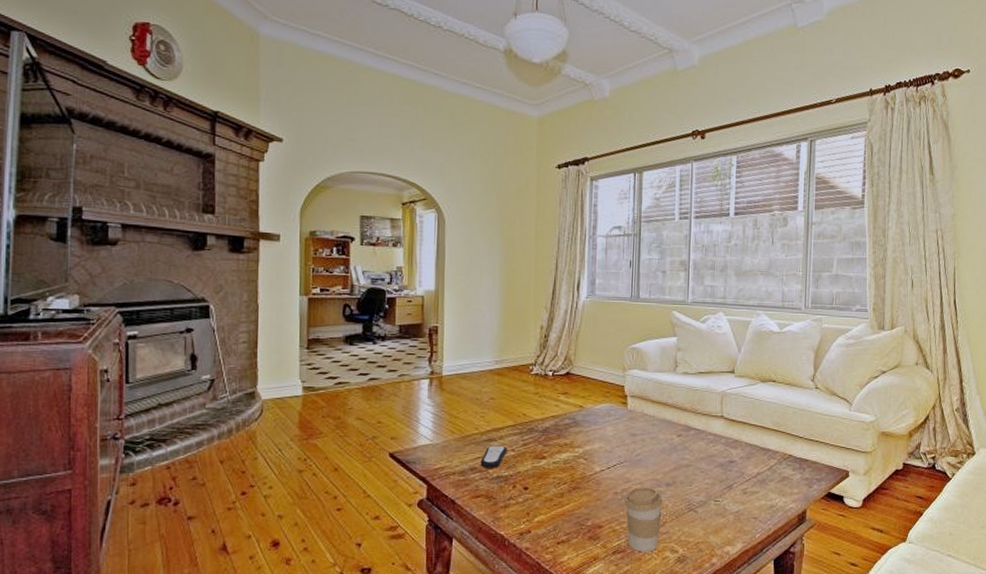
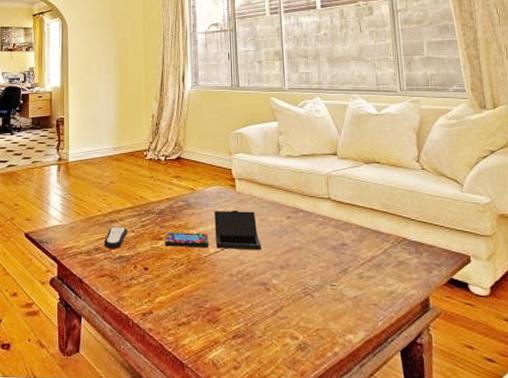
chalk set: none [547,428,649,467] -> present [165,210,261,249]
coffee cup: present [624,487,662,552] -> none [240,269,278,338]

